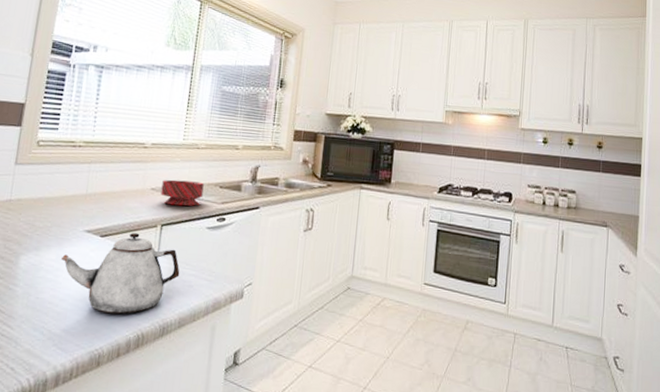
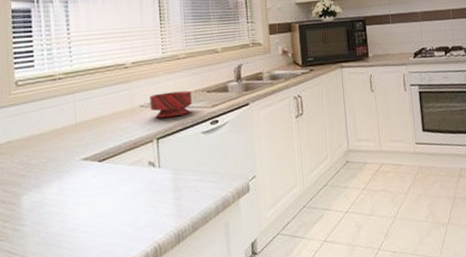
teapot: present [60,233,180,315] -> none [63,151,184,234]

